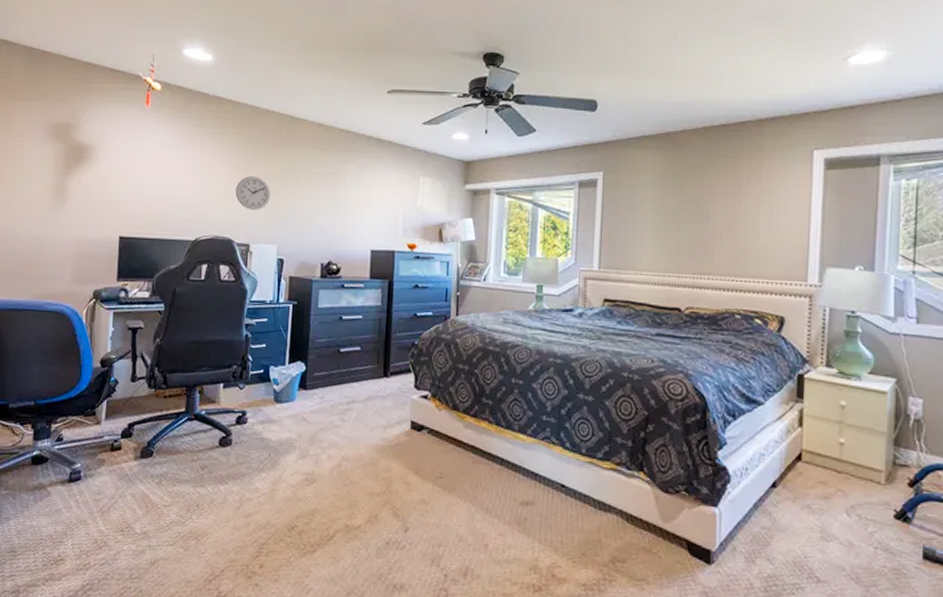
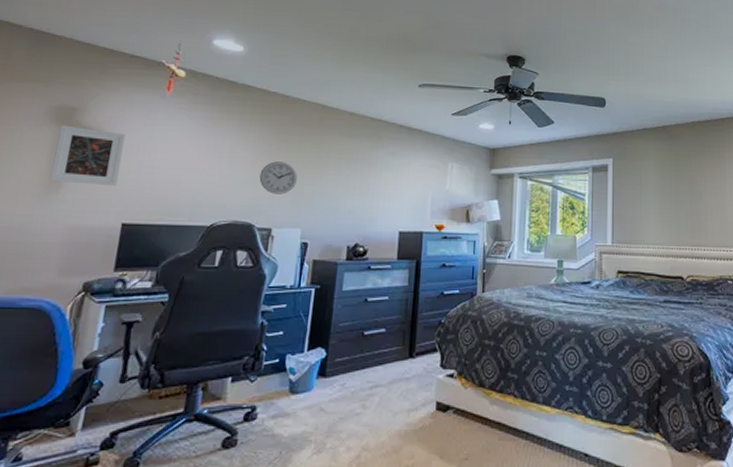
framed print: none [56,141,114,201] -> present [49,125,126,187]

